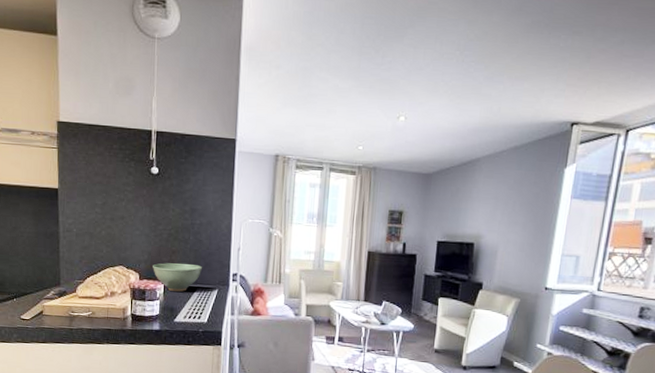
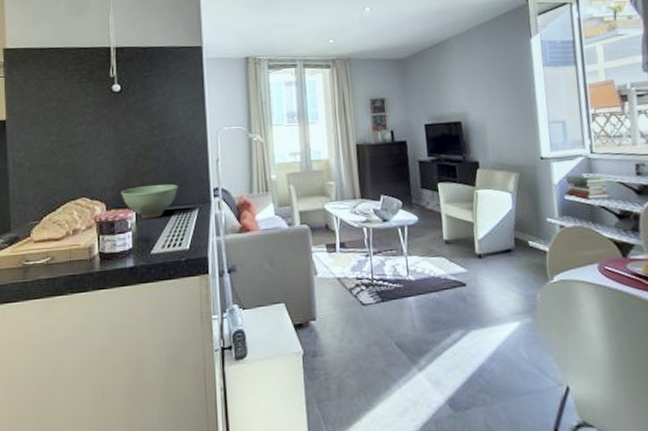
books: none [564,309,607,335] -> present [566,175,610,200]

